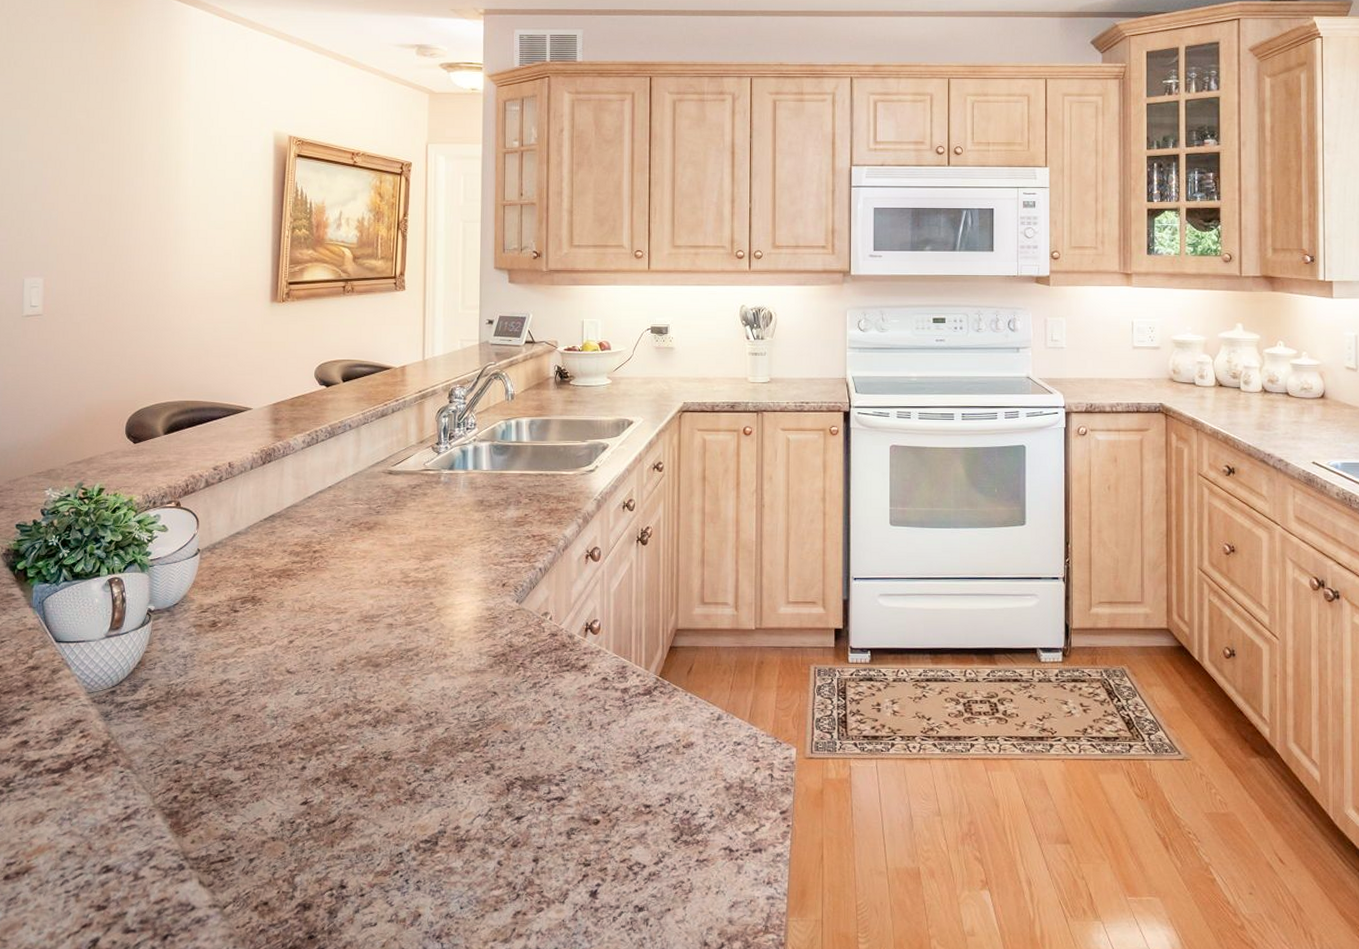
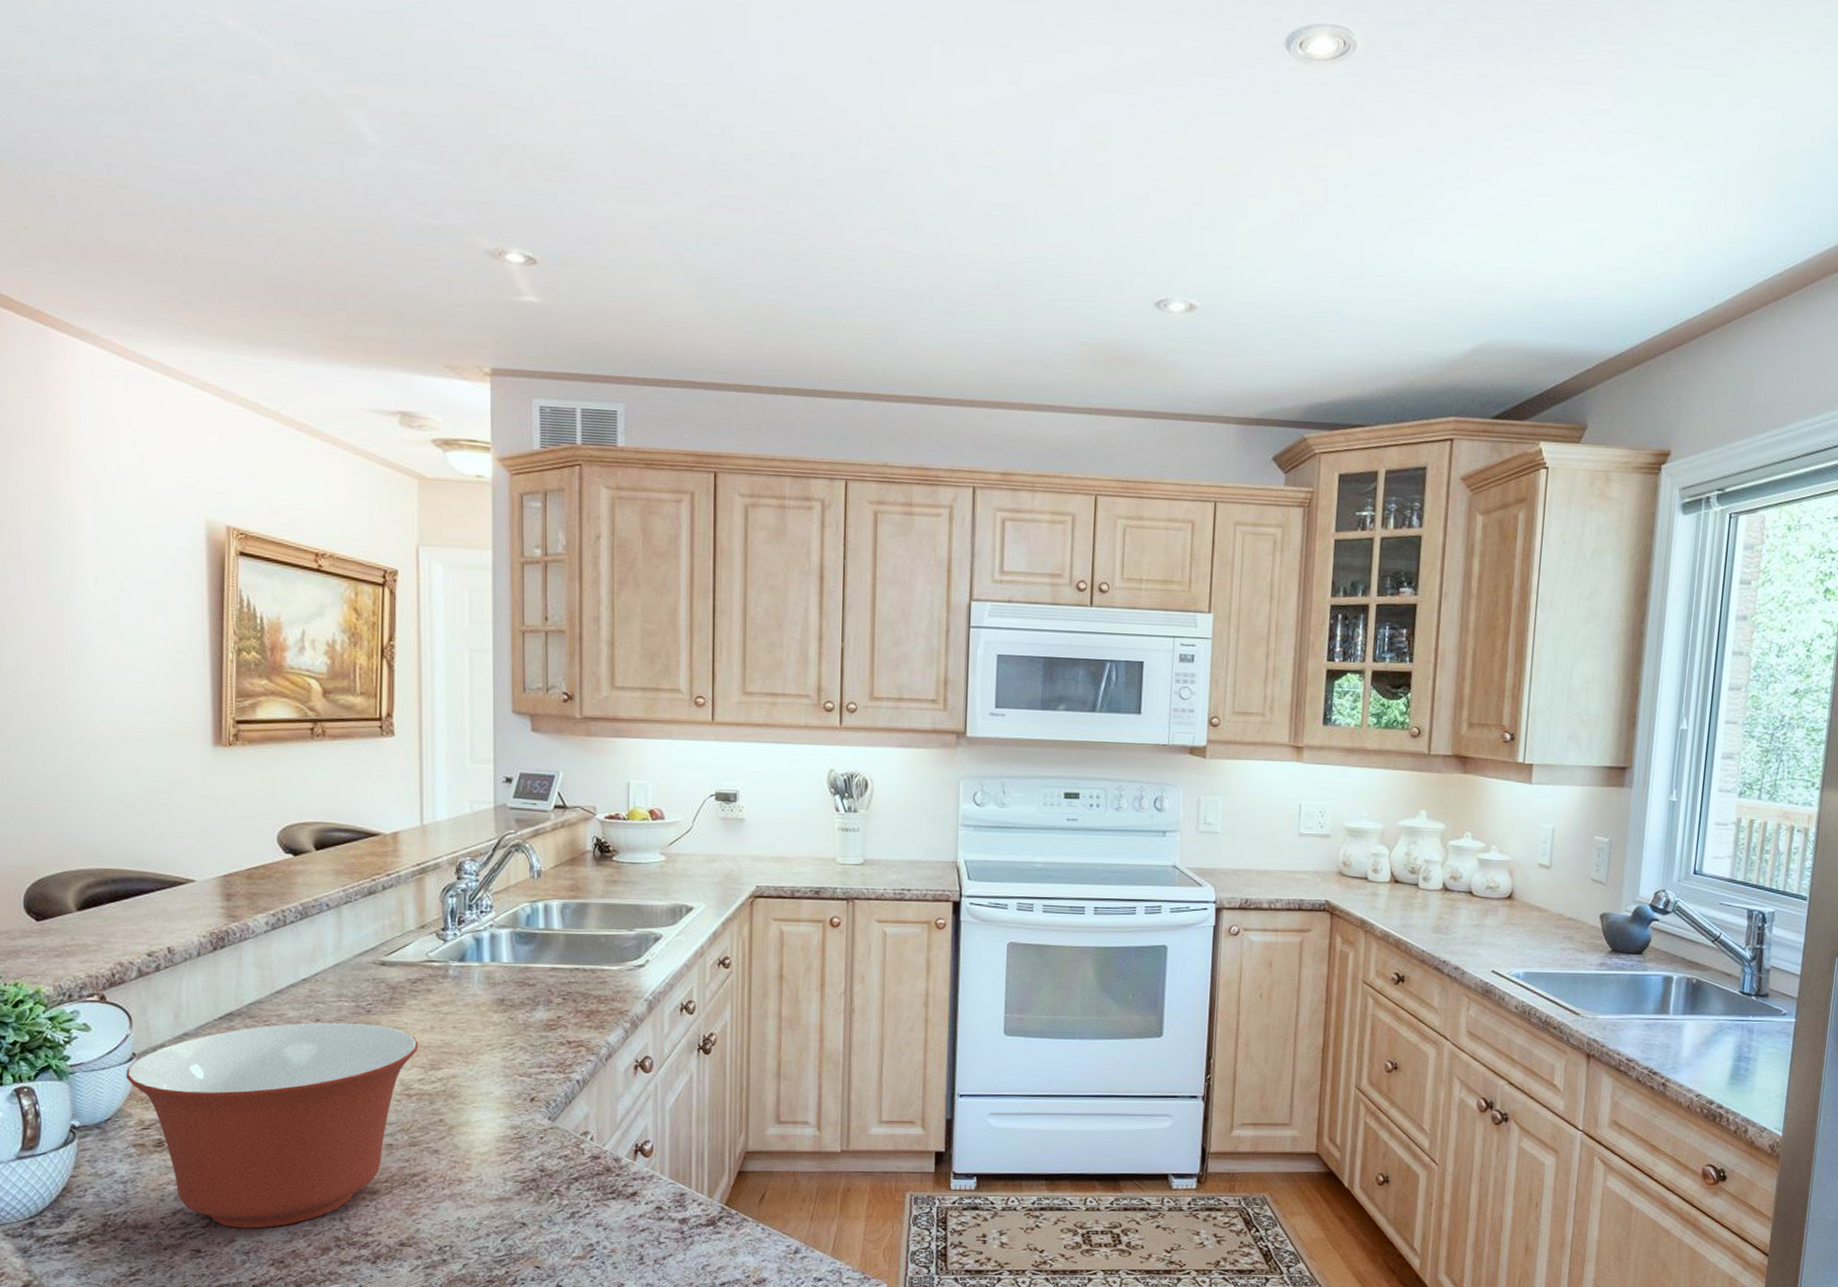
mixing bowl: none [192,521,416,697] -> present [126,1022,419,1229]

